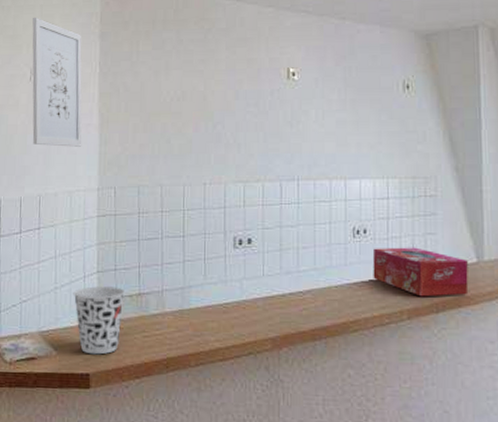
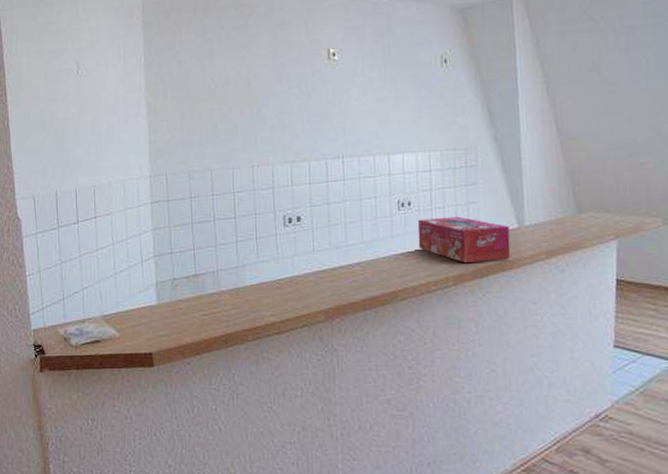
wall art: present [32,18,82,147] -> none [76,12,132,137]
cup: present [73,286,126,355] -> none [132,269,183,335]

